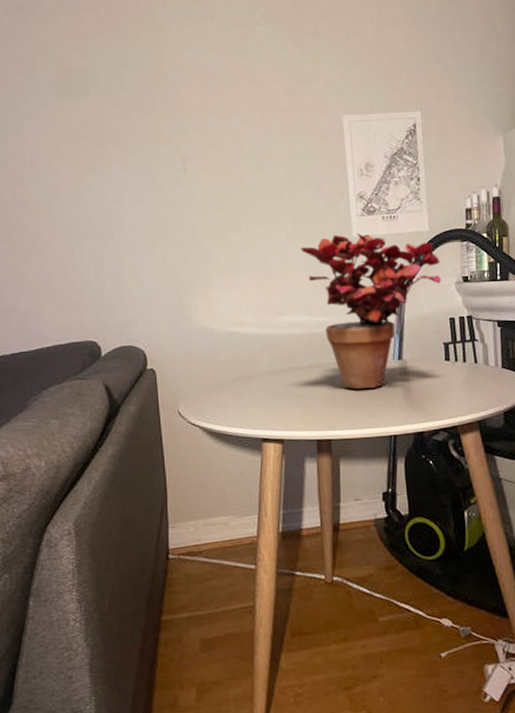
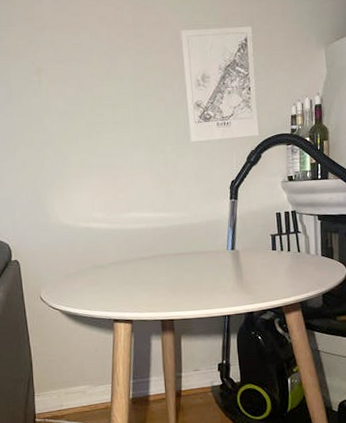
potted plant: present [300,232,442,389] -> none [144,137,270,276]

